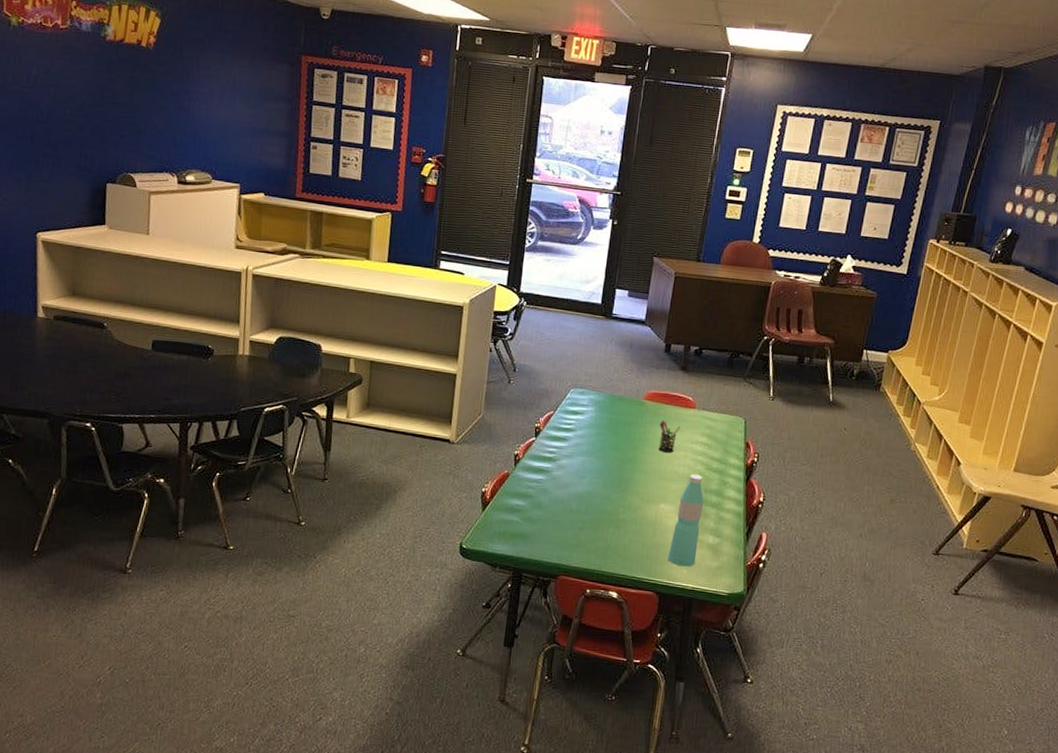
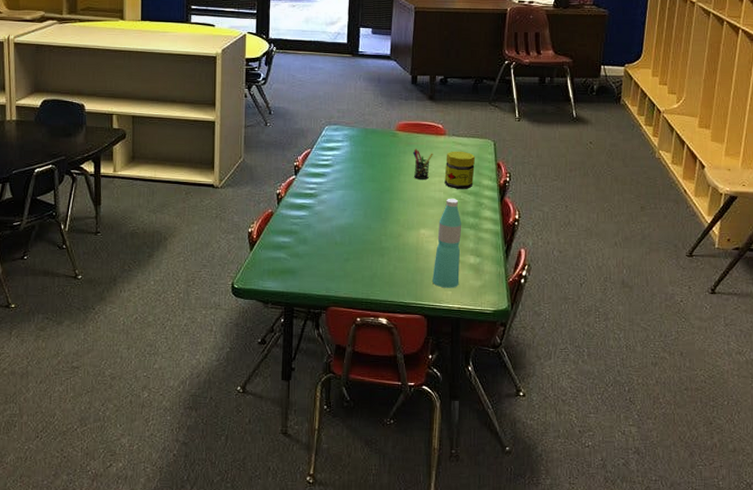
jar: none [689,425,725,466] -> present [444,151,476,189]

